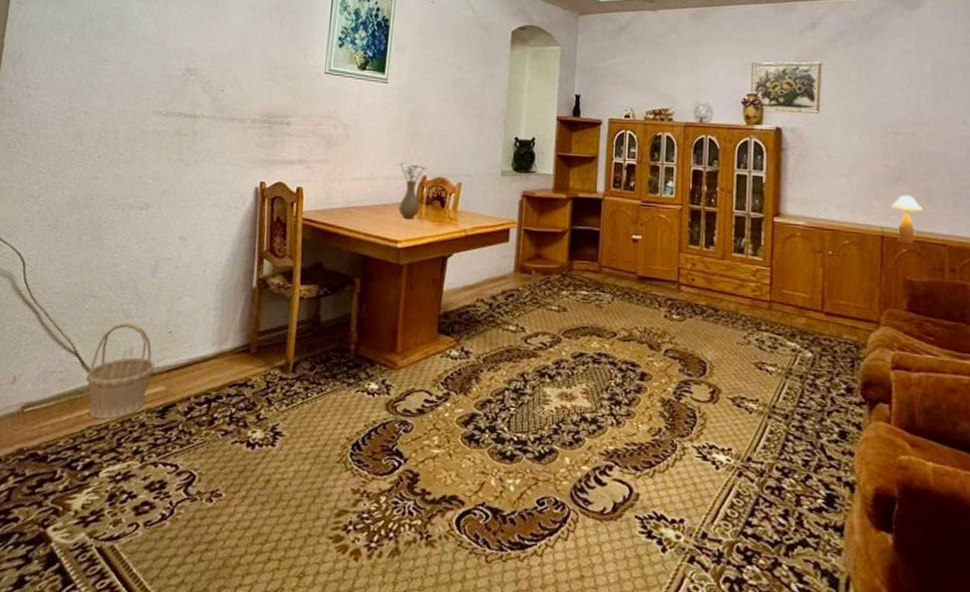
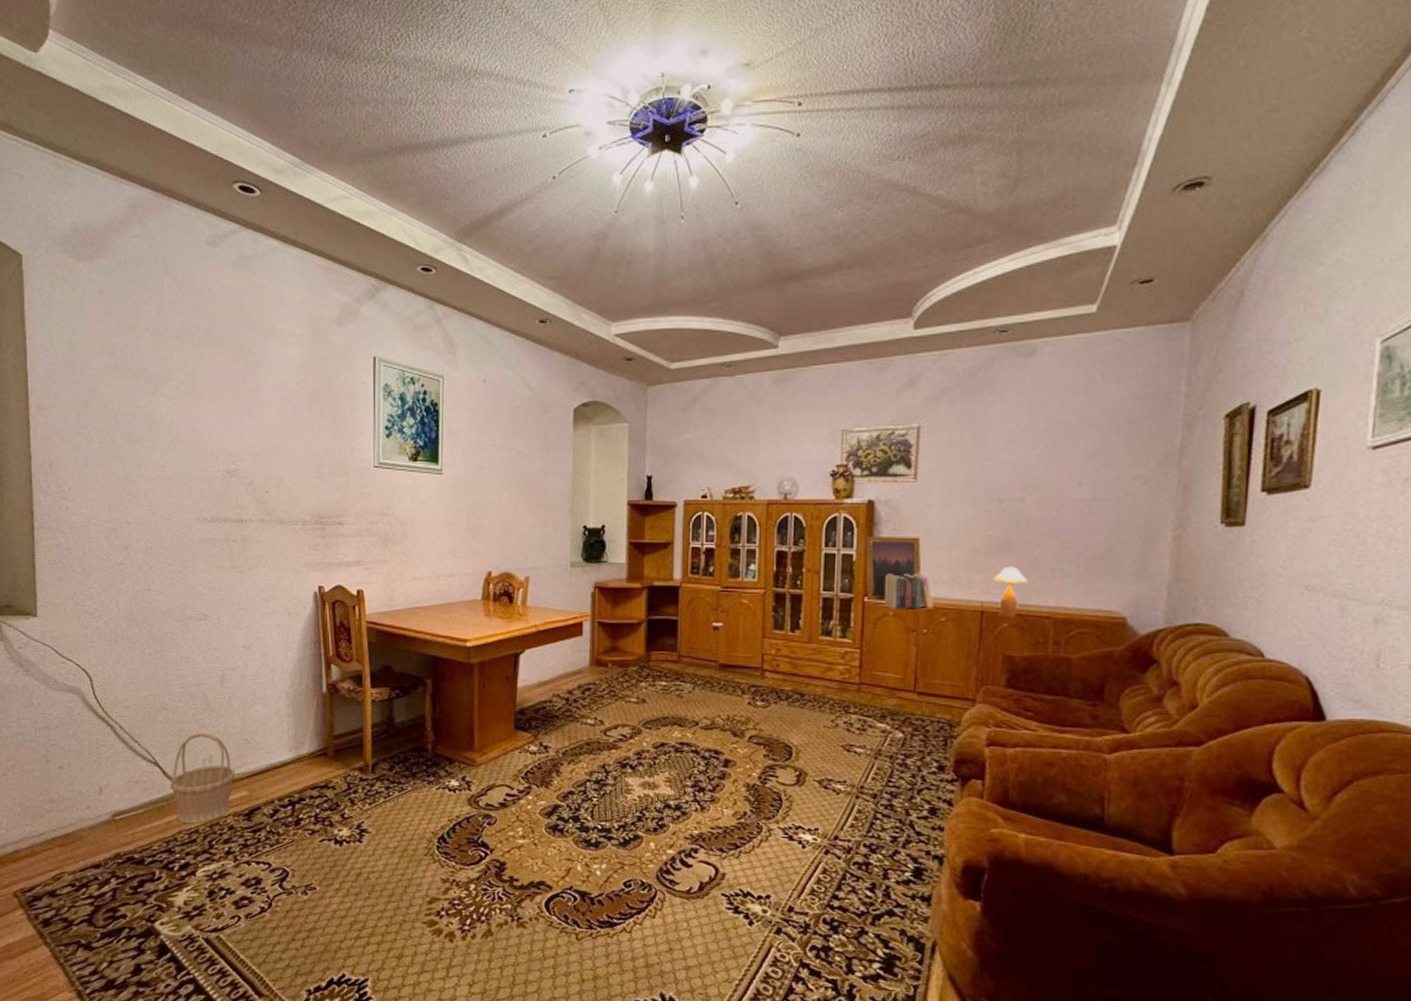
vase: present [396,163,428,219] -> none [459,559,493,616]
picture frame: none [774,159,826,222] -> present [865,535,922,601]
books: none [793,196,837,232] -> present [885,574,933,610]

